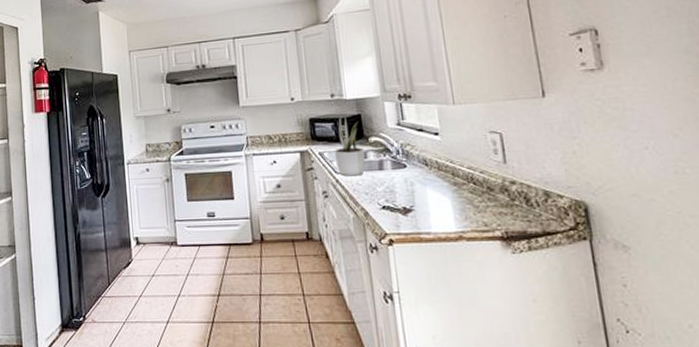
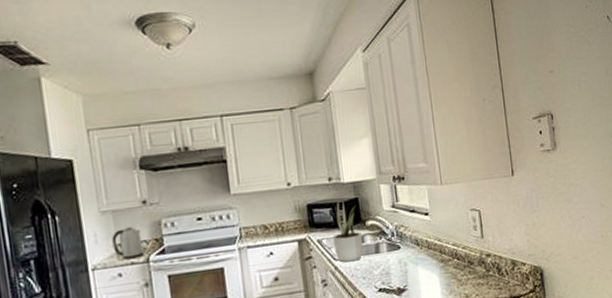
kettle: none [143,130,167,158] -> present [112,226,144,260]

